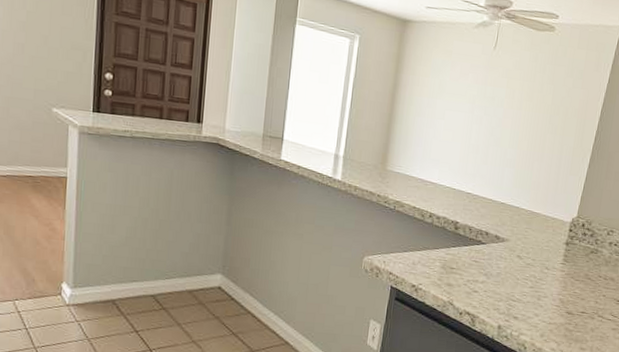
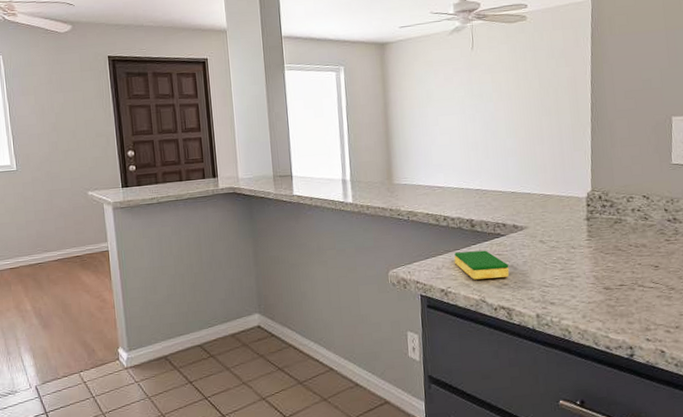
dish sponge: none [430,250,483,285] -> present [454,250,510,280]

